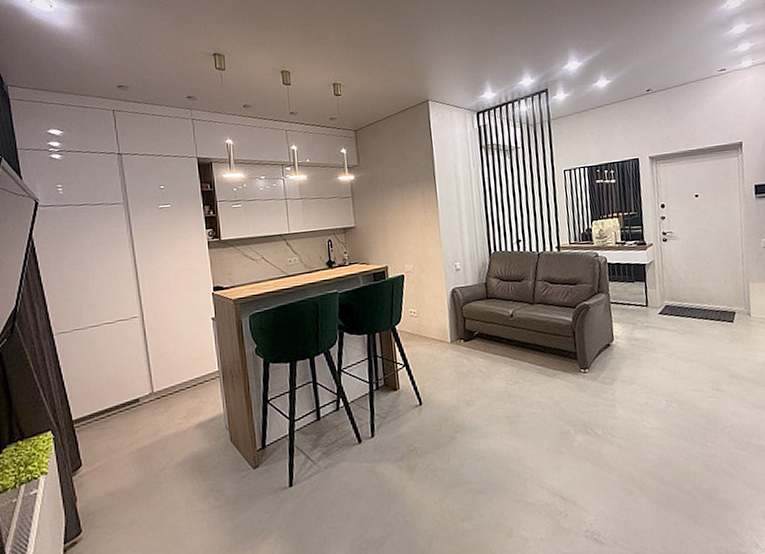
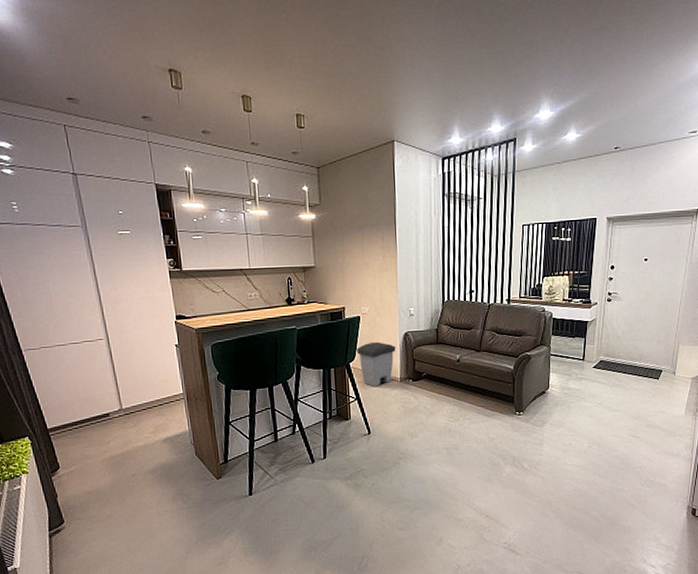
trash can: none [402,300,444,351] -> present [357,341,396,387]

